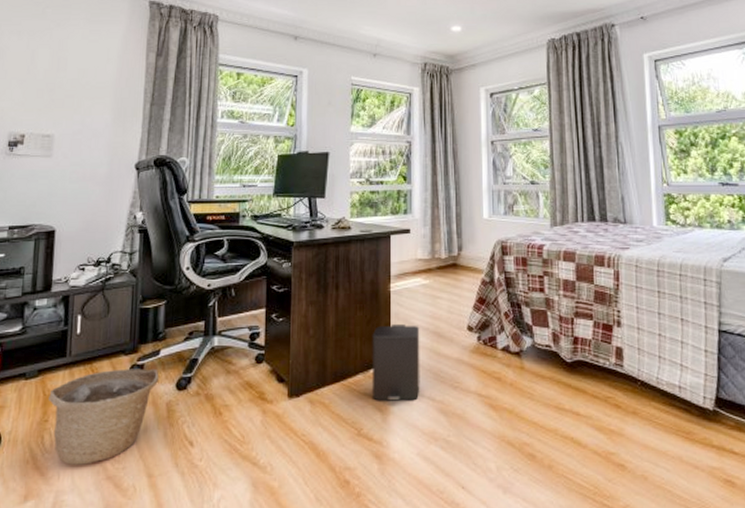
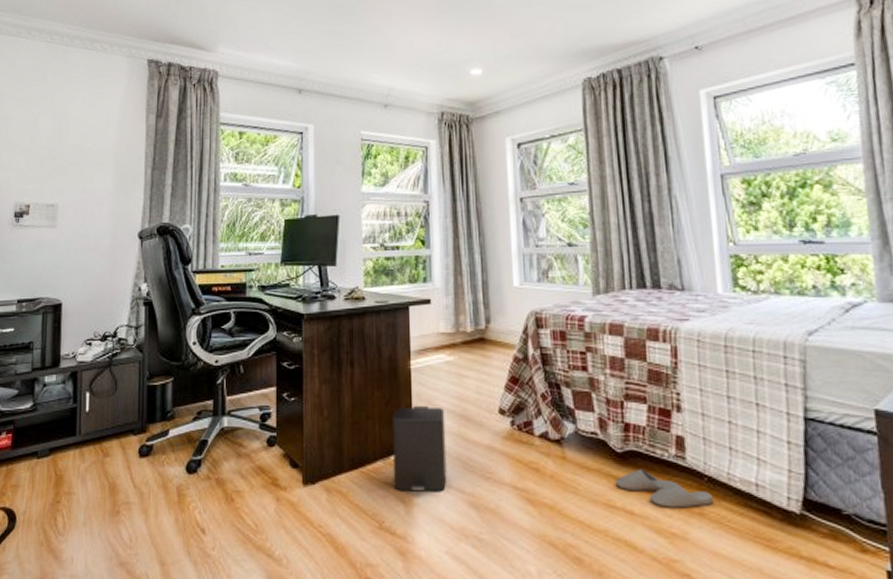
basket: present [49,368,160,465] -> none [60,449,169,549]
slippers: none [564,375,645,408] -> present [615,468,714,508]

